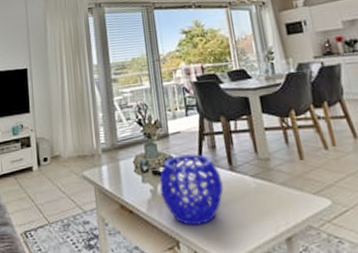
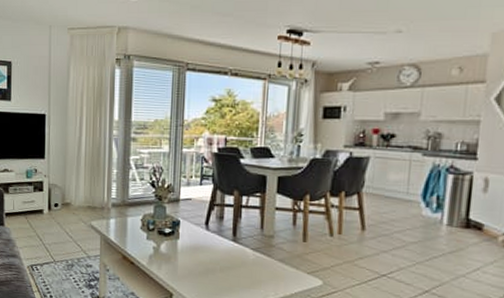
decorative bowl: present [159,154,224,226] -> none [162,220,224,284]

